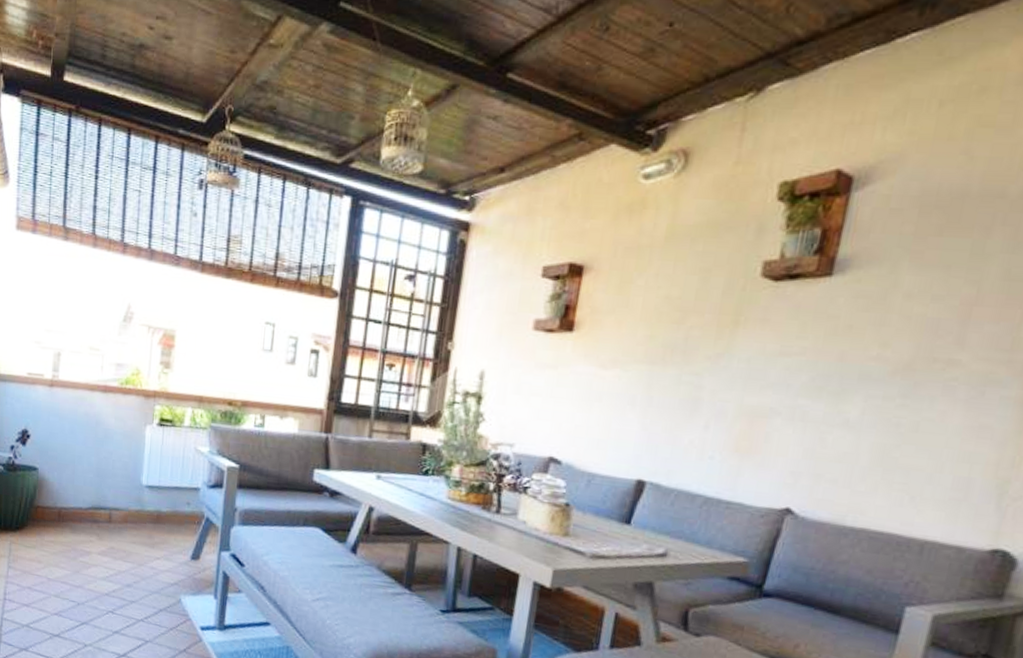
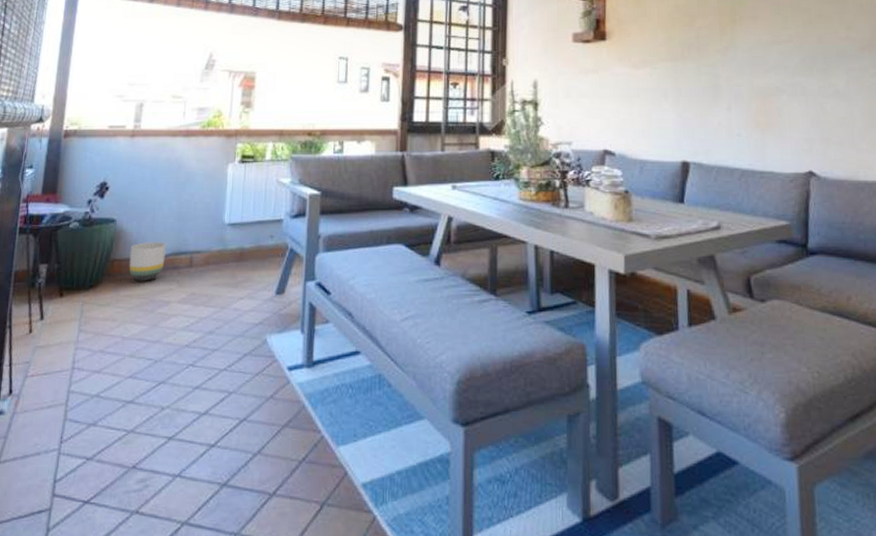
planter: none [51,493,86,531] -> present [129,242,166,281]

